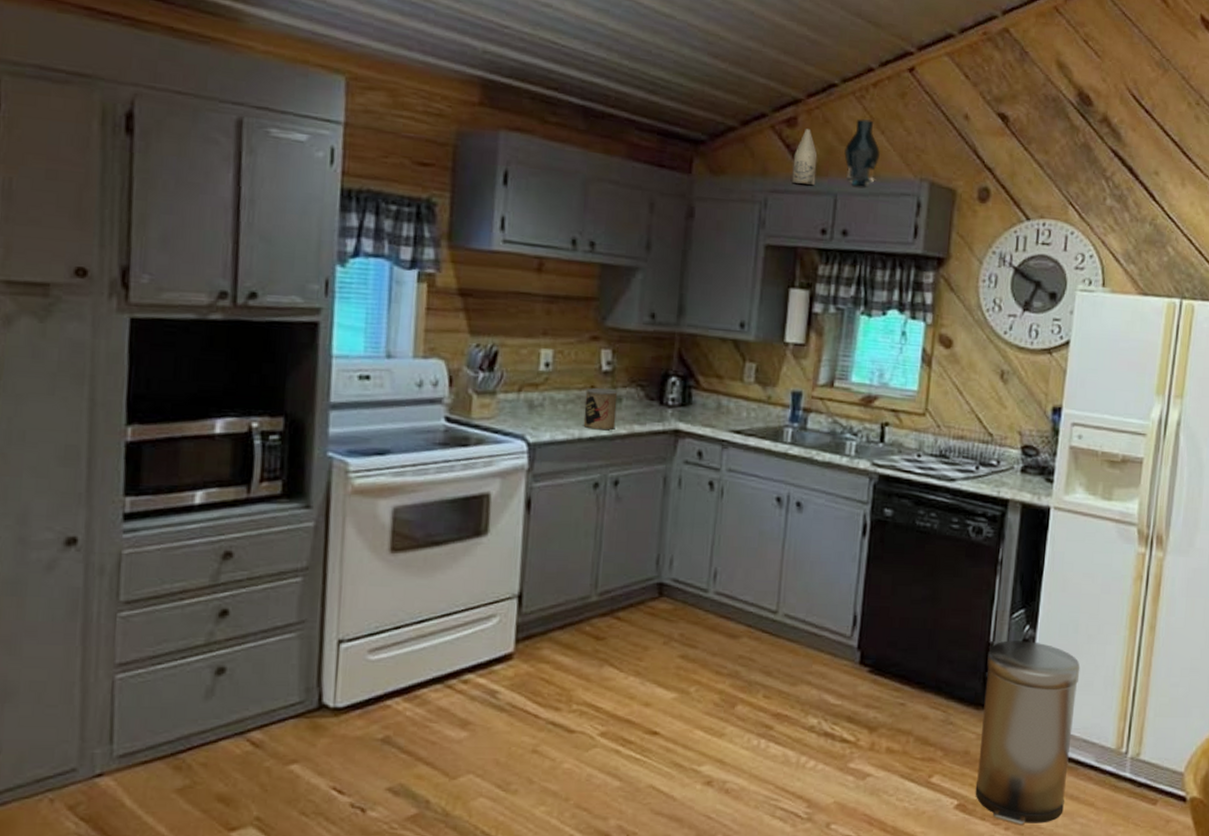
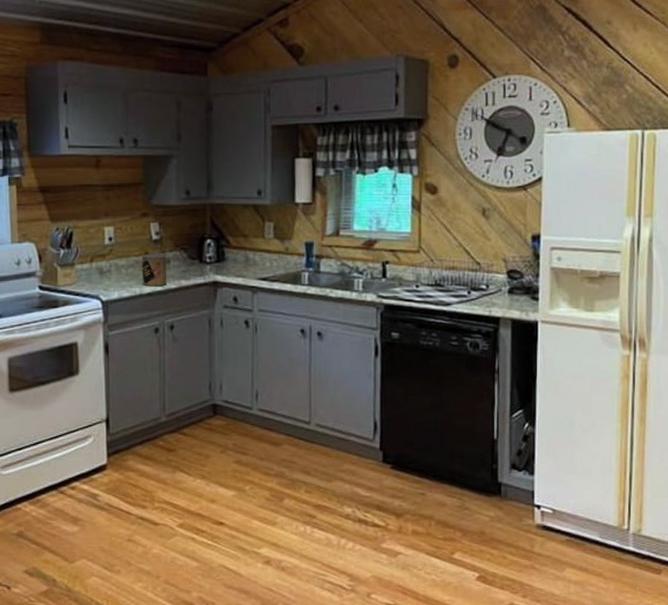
decorative bottle: present [791,129,818,187] -> none [288,27,308,74]
vase: present [844,118,880,189] -> none [330,12,360,70]
pedal bin: present [975,640,1081,826] -> none [493,437,578,594]

